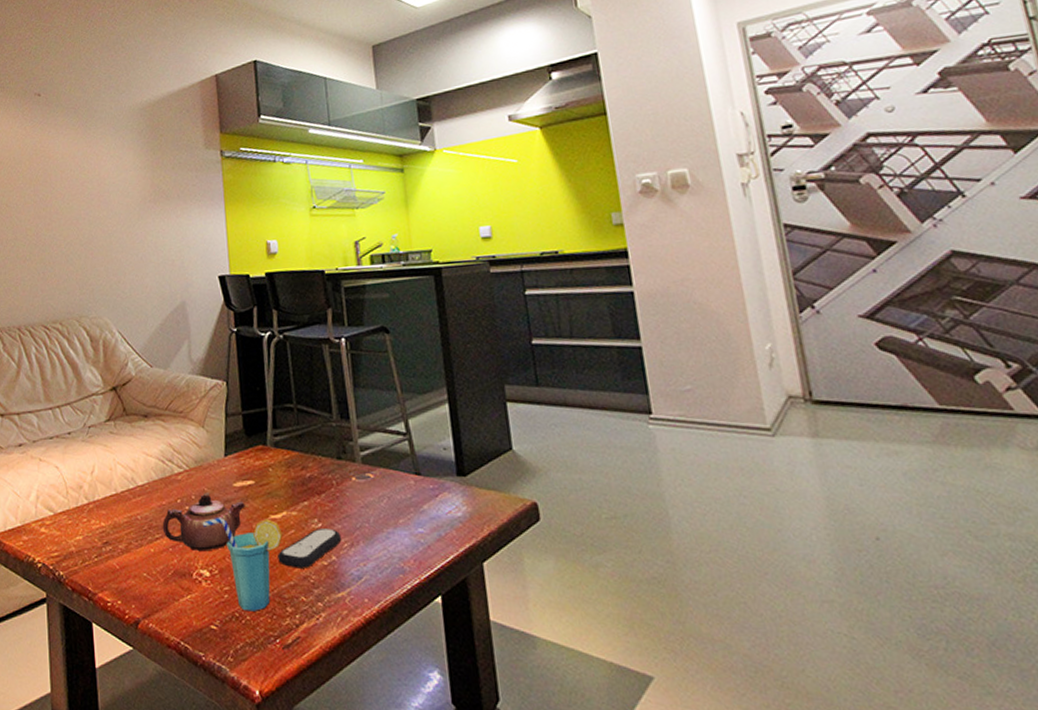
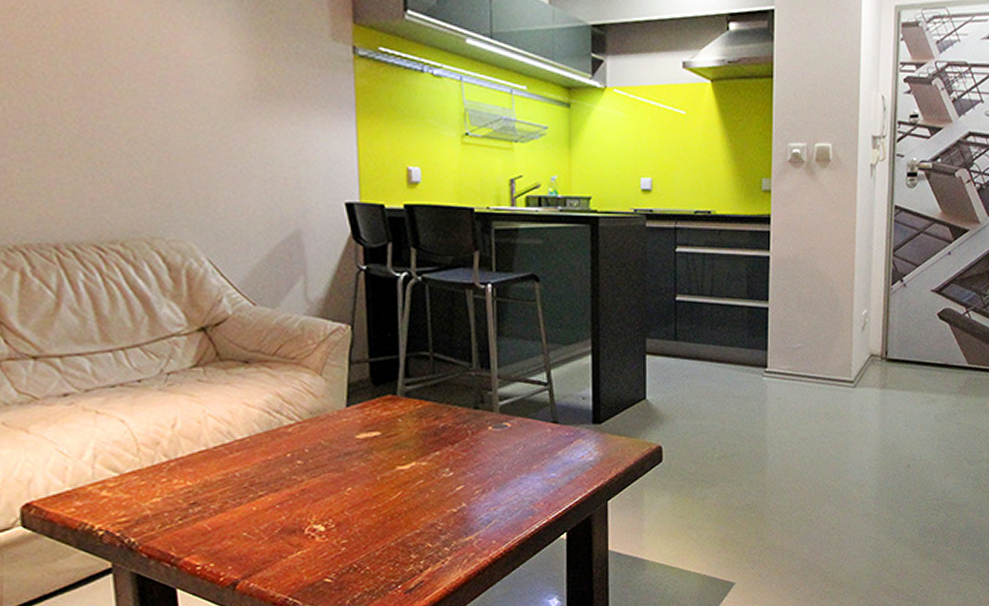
teapot: present [162,492,246,552] -> none [267,445,369,507]
cup: present [202,516,283,611] -> none [317,470,410,562]
remote control: present [278,528,342,568] -> none [404,477,473,517]

